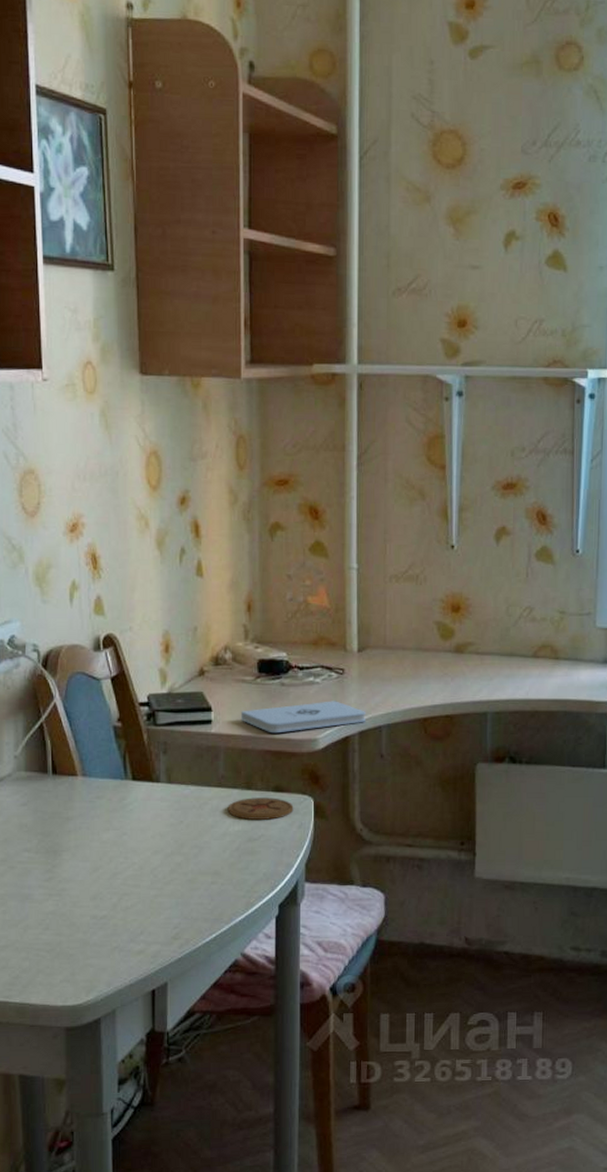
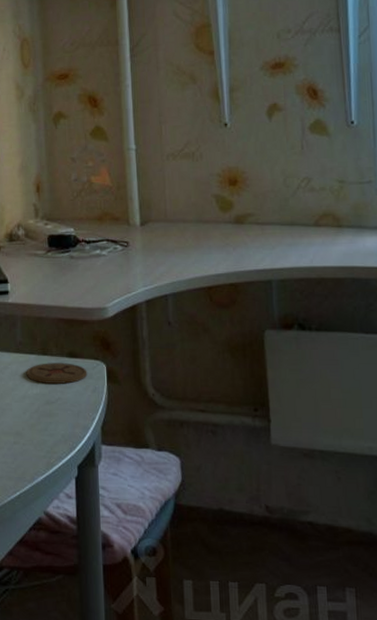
notepad: present [240,701,365,734] -> none [34,271,151,303]

